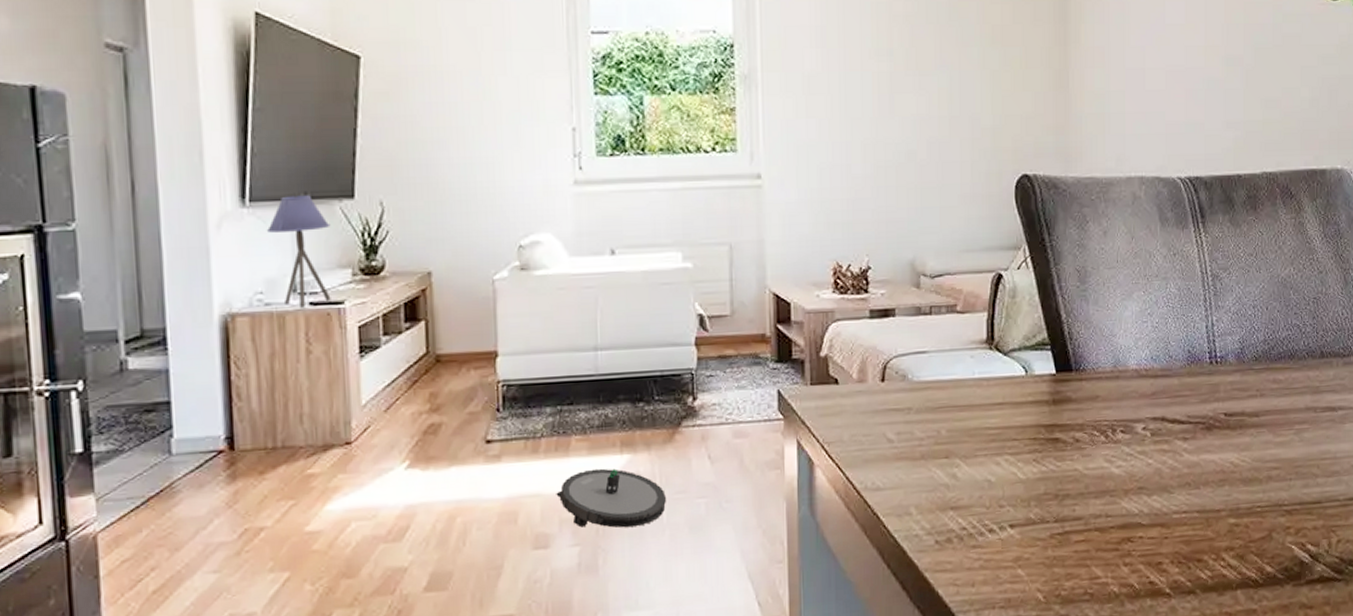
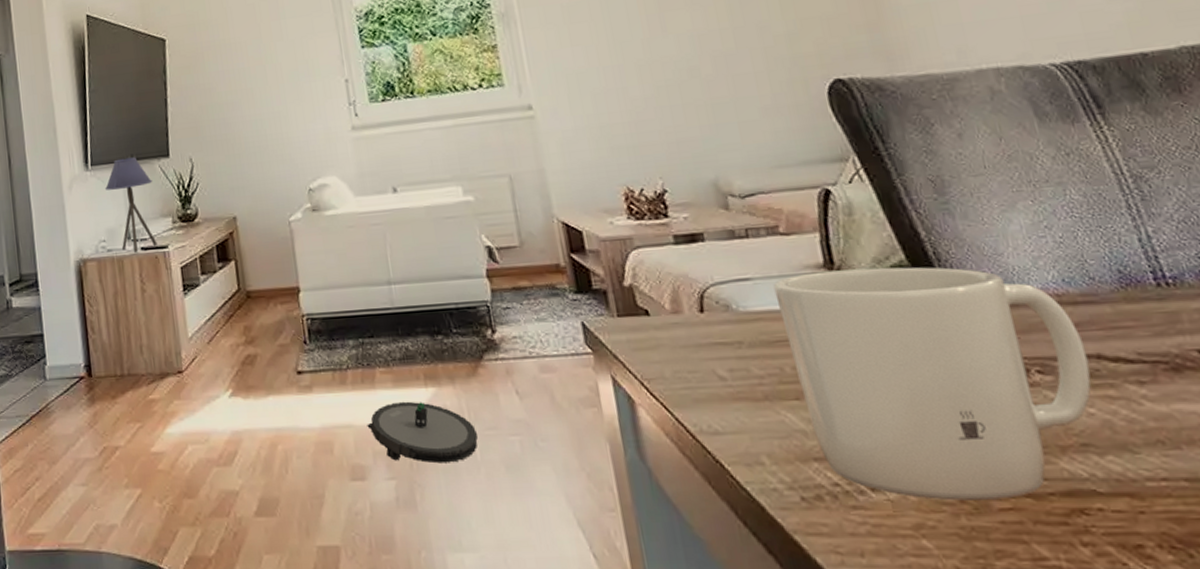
mug: none [944,344,1156,537] -> present [773,266,1092,501]

